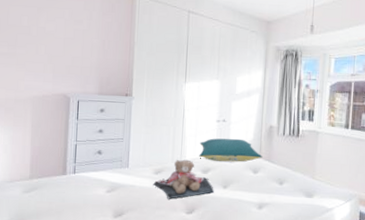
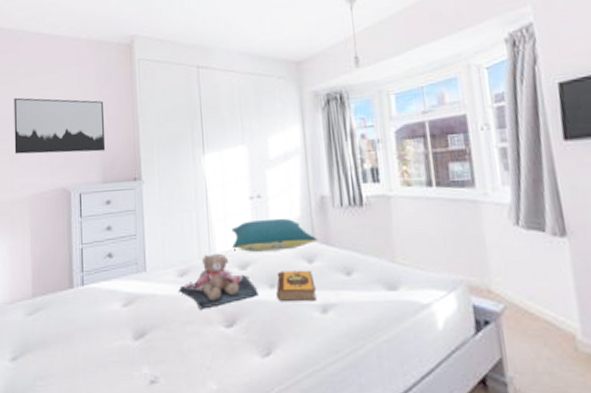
wall art: none [21,10,105,69] -> present [14,97,106,154]
hardback book: none [227,177,256,201] -> present [276,270,317,302]

